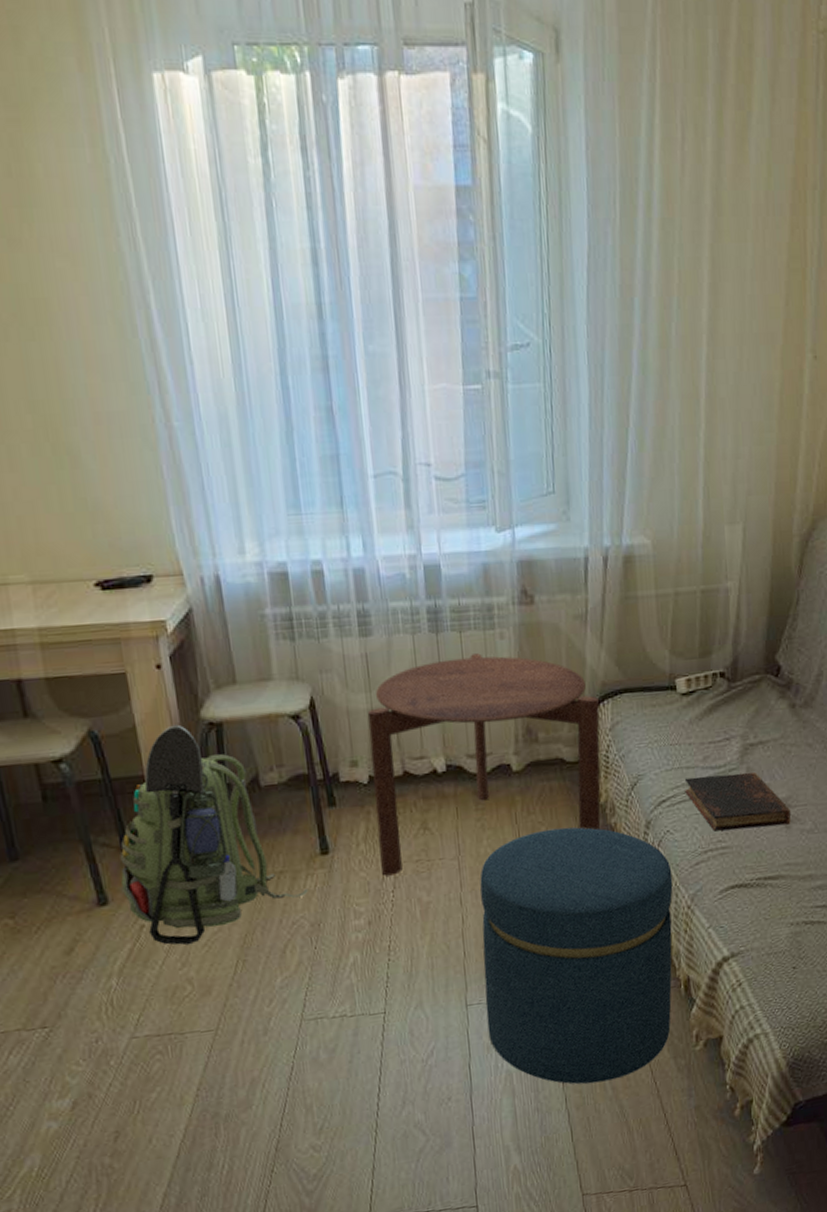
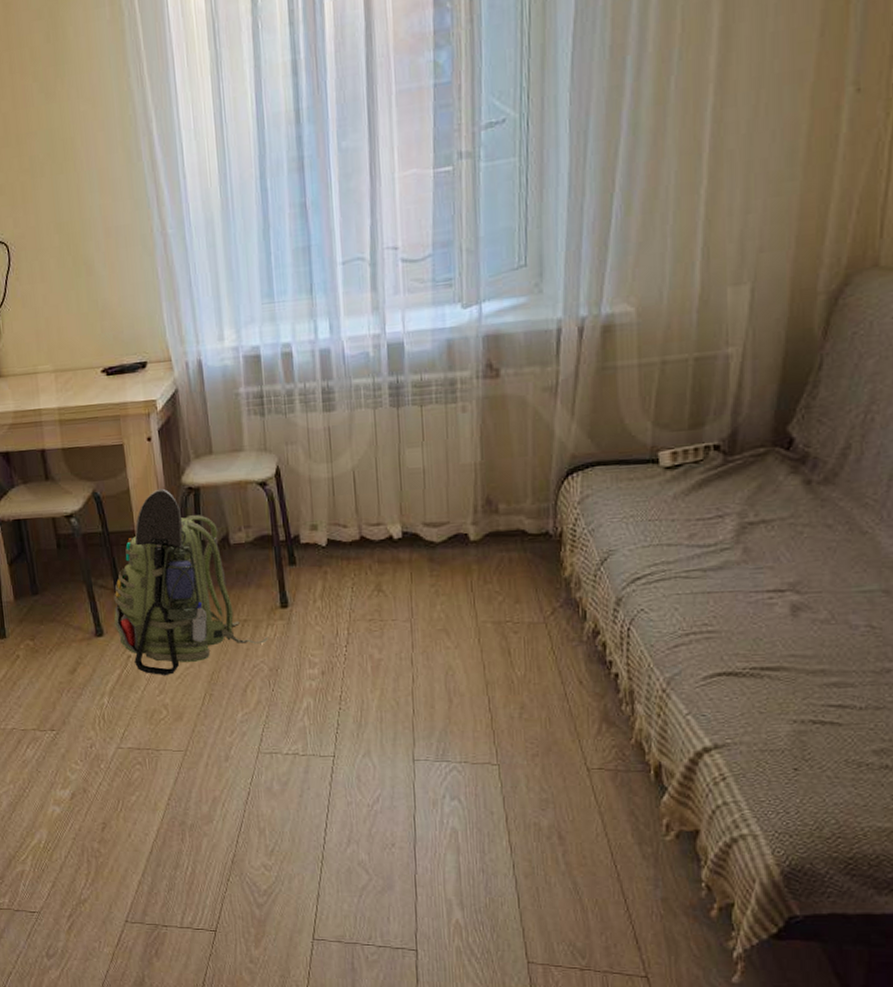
side table: present [367,653,601,876] -> none [328,426,568,632]
ottoman: present [480,827,673,1084] -> none [432,598,646,855]
book: present [684,772,791,832] -> none [664,553,800,614]

